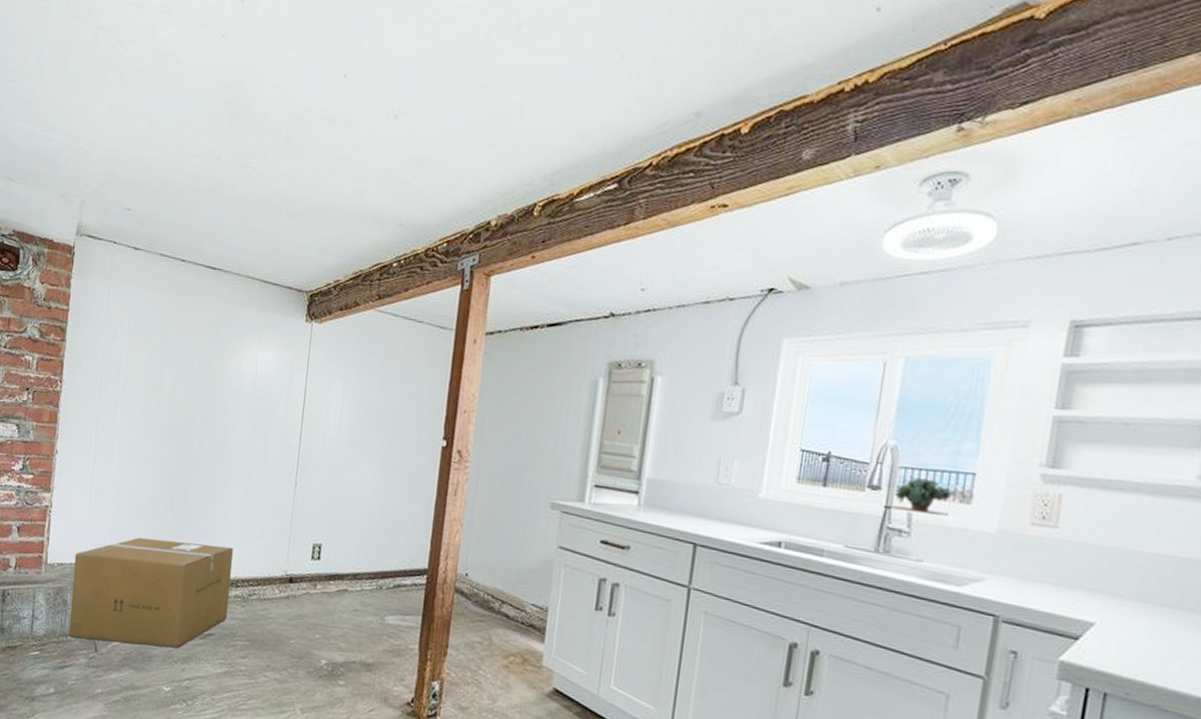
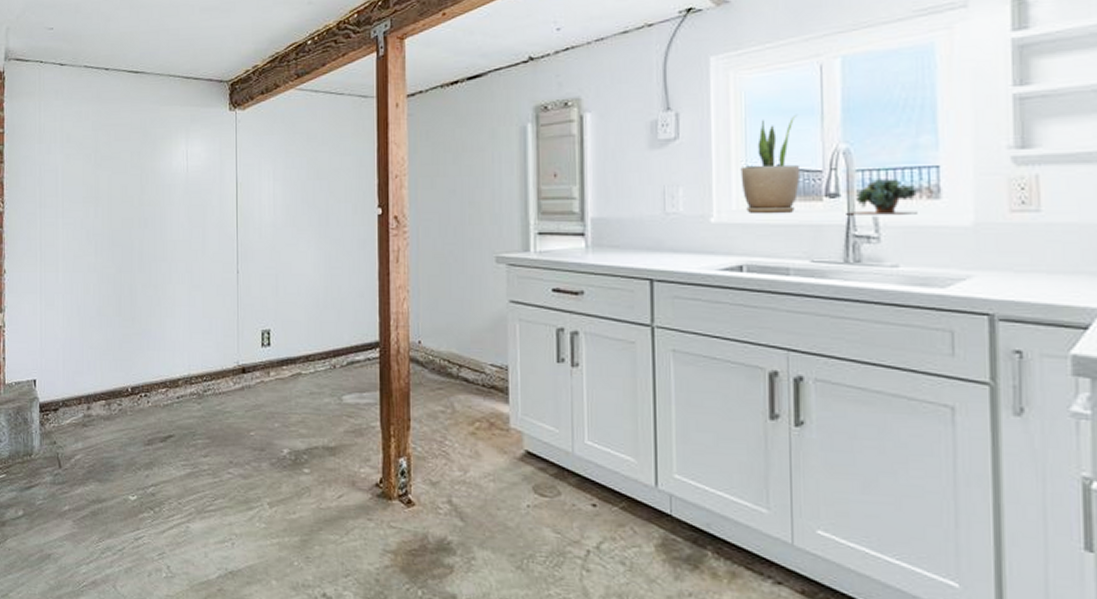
box: present [69,537,233,649] -> none [31,344,185,457]
potted plant: none [792,406,856,500] -> present [740,114,801,215]

